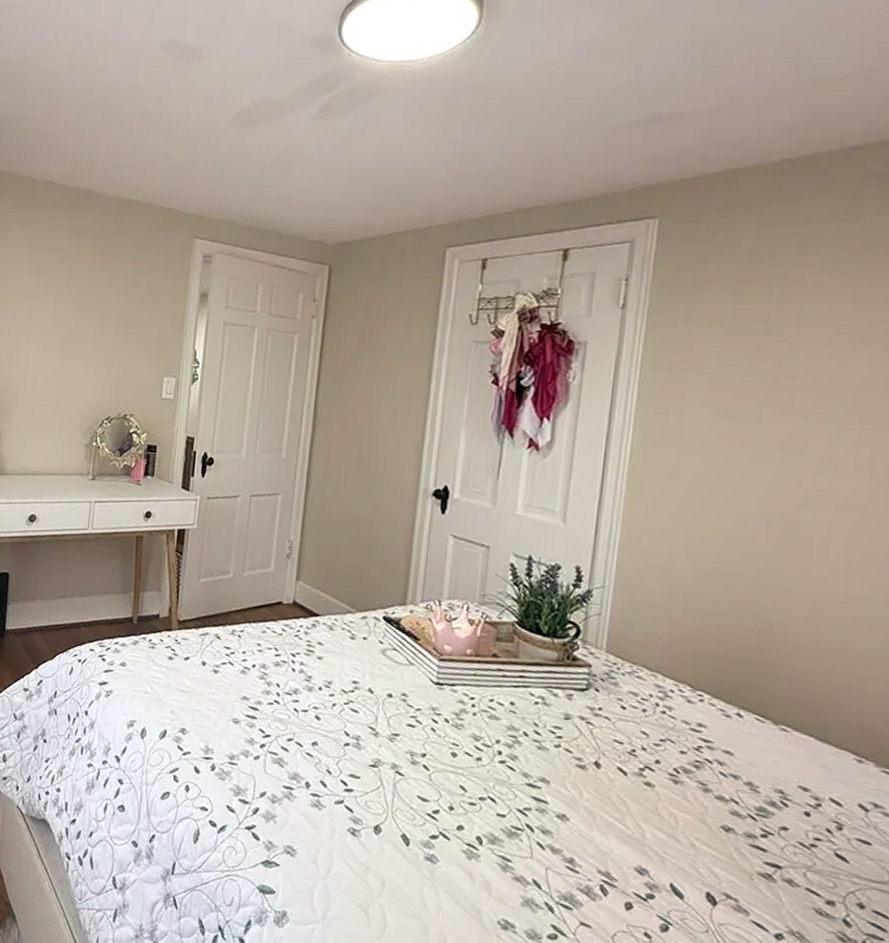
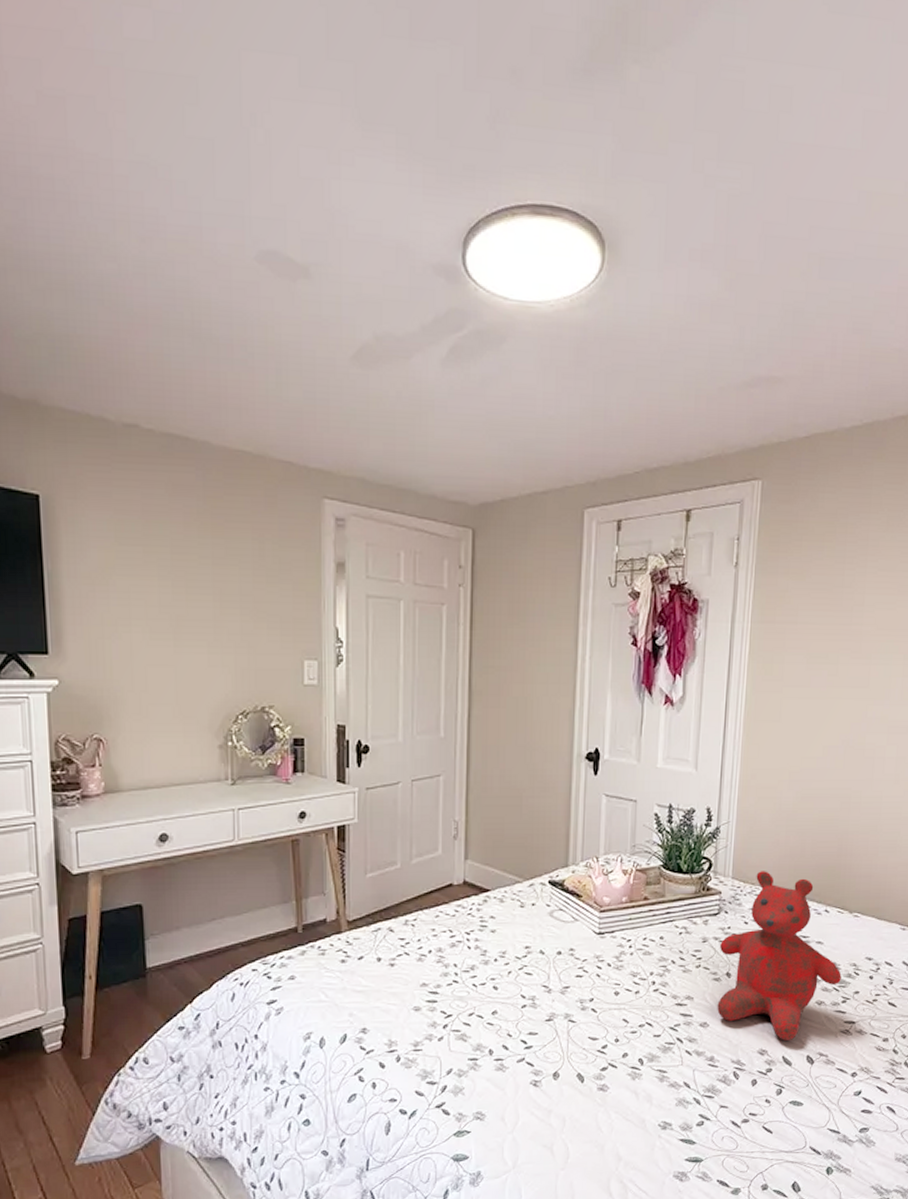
teddy bear: none [580,649,761,867] -> present [717,871,842,1041]

